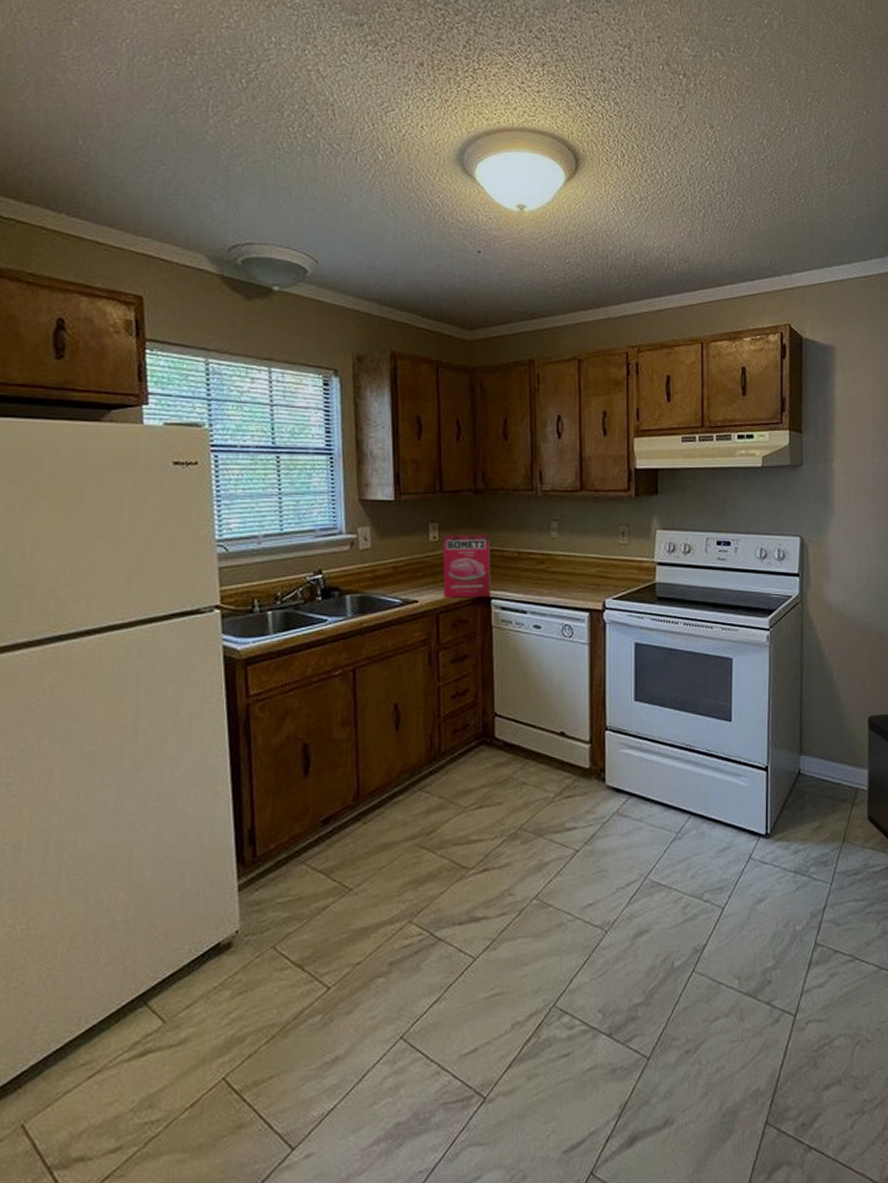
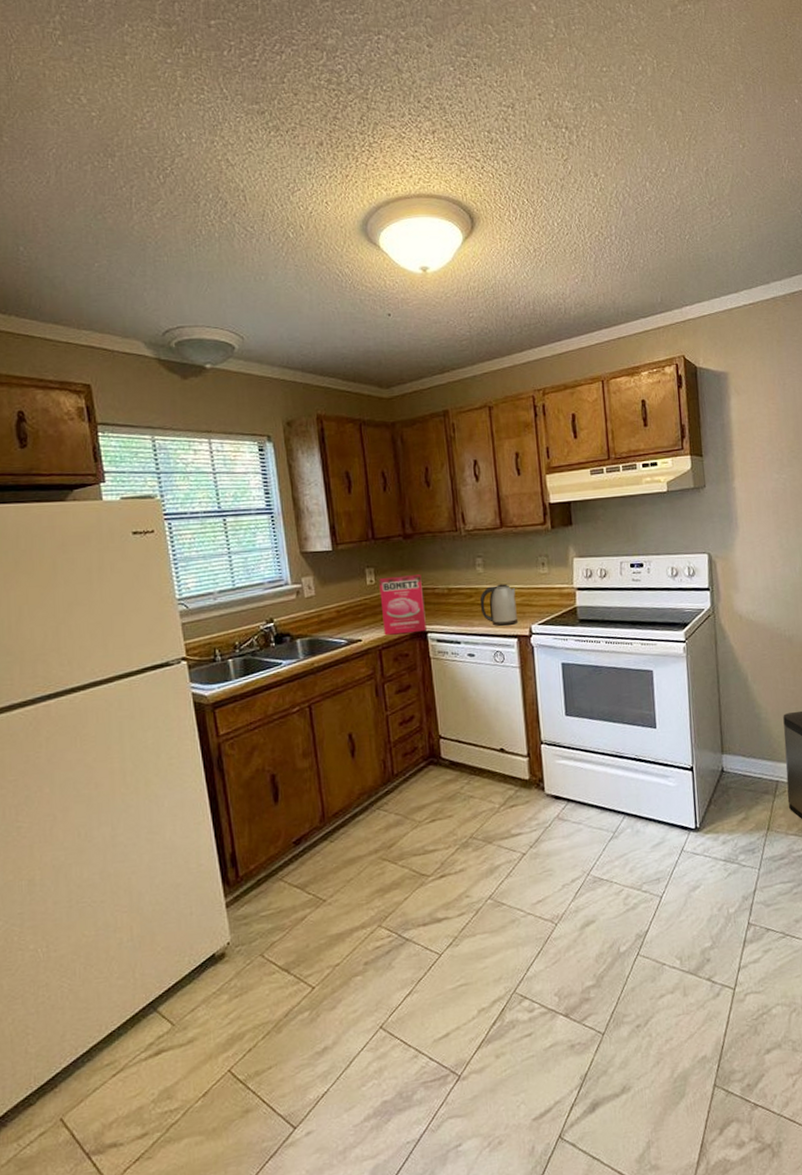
kettle: none [551,552,592,597] -> present [479,584,517,626]

